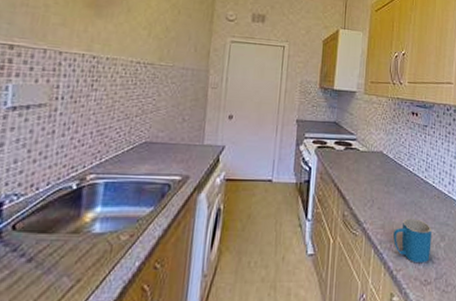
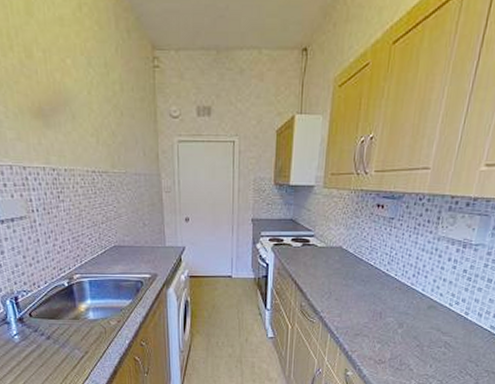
mug: present [393,218,432,264] -> none [350,308,390,346]

